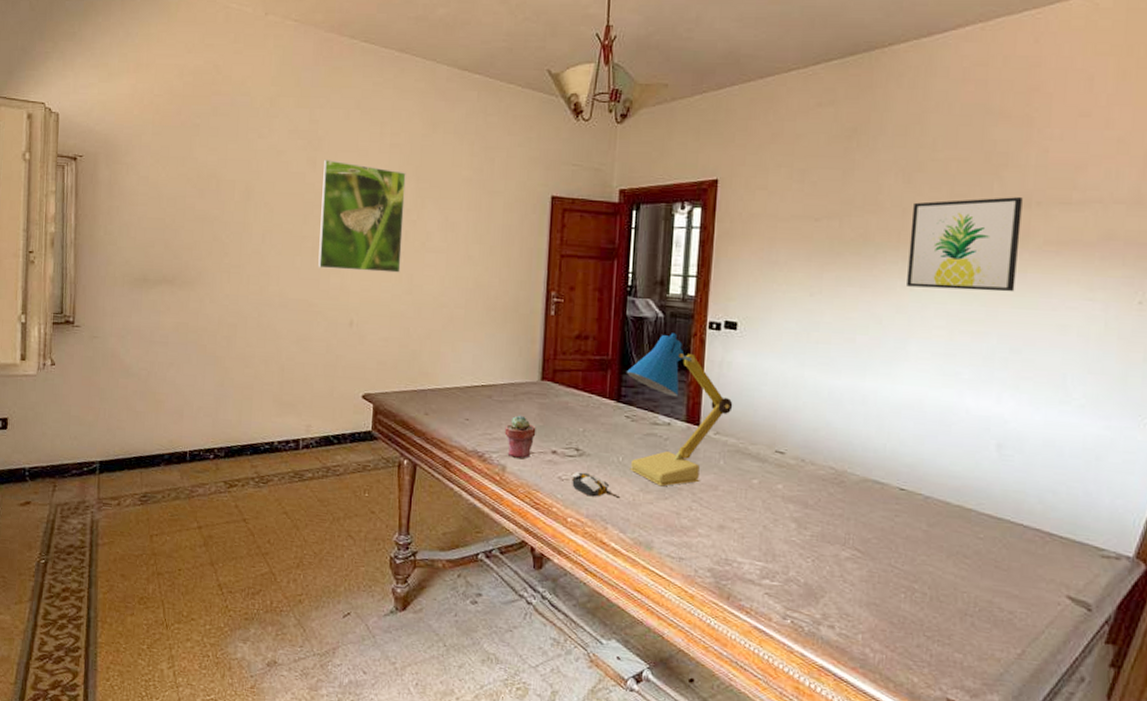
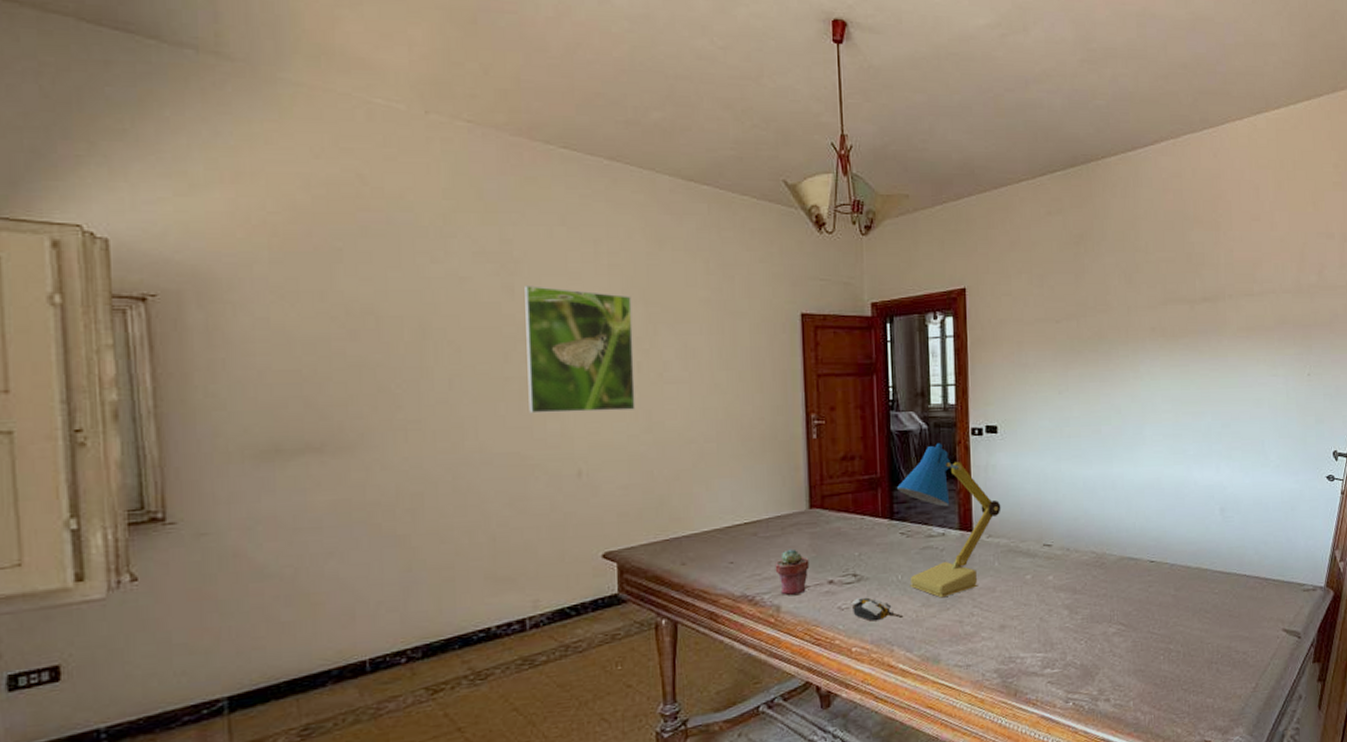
wall art: present [907,197,1023,292] -> none [1135,292,1220,377]

